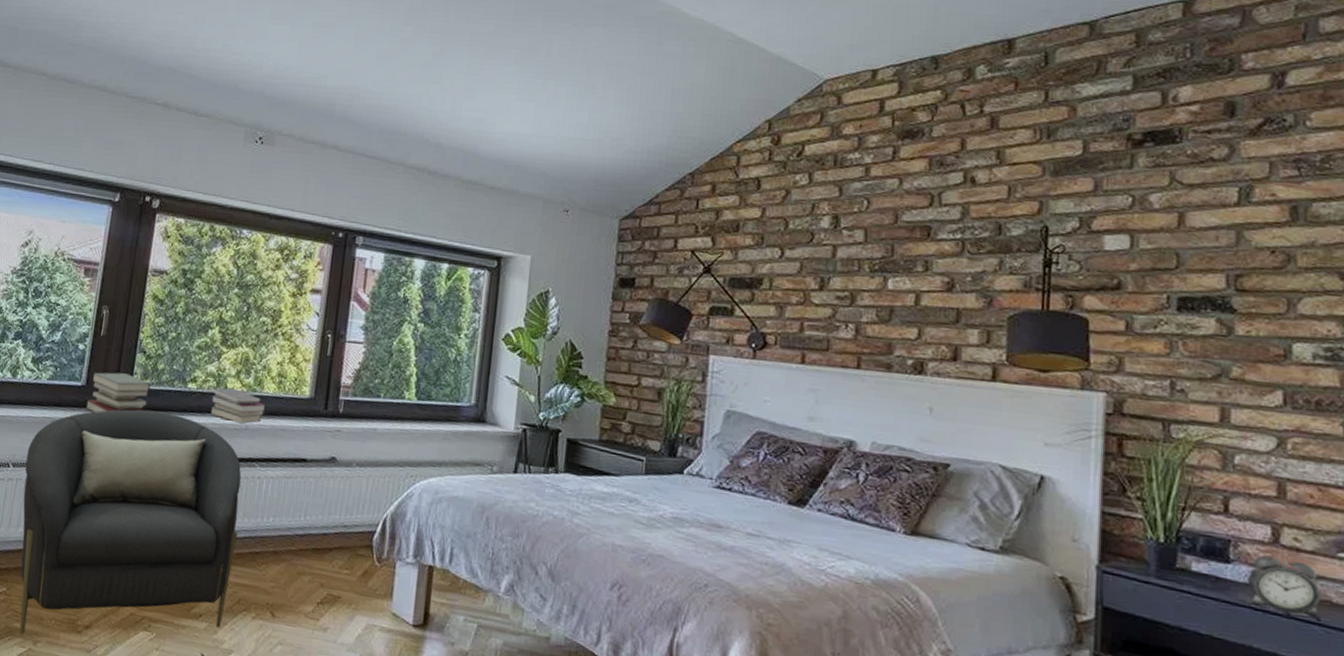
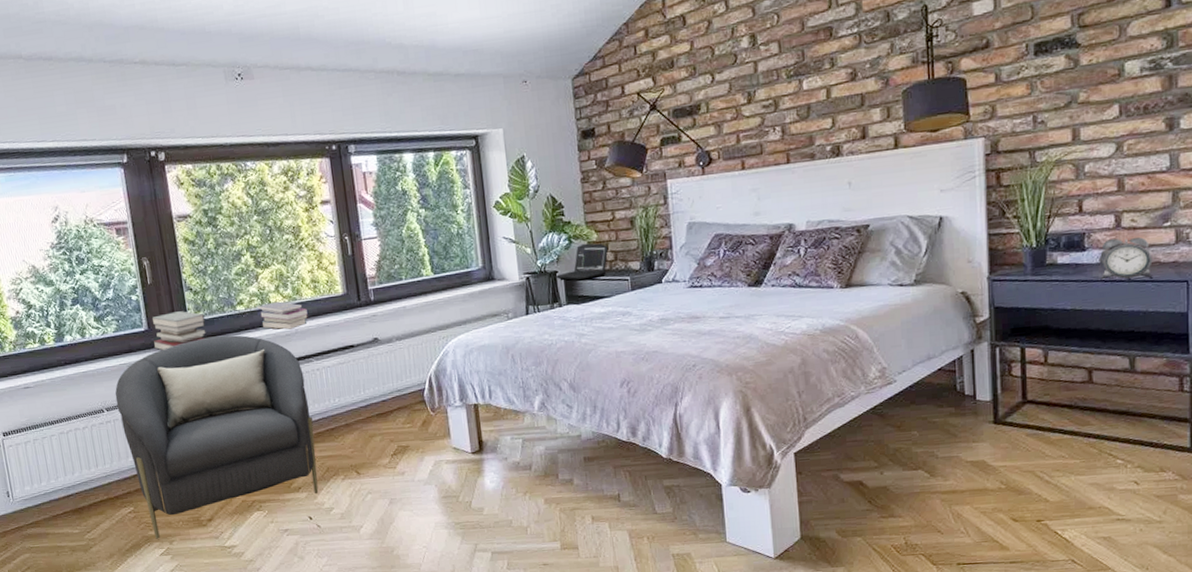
laptop: none [557,405,626,450] -> present [555,243,609,281]

